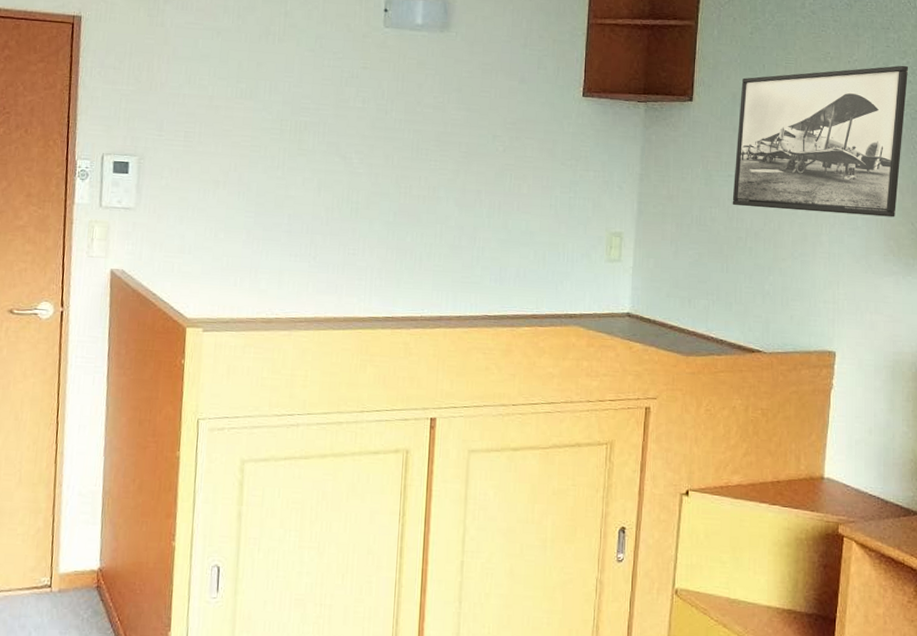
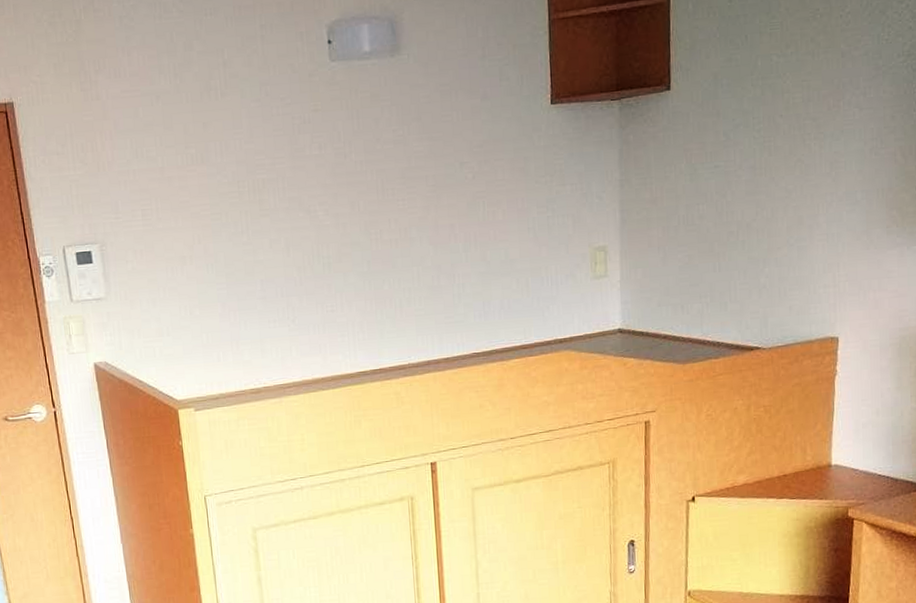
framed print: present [732,65,909,217] -> none [720,9,909,199]

